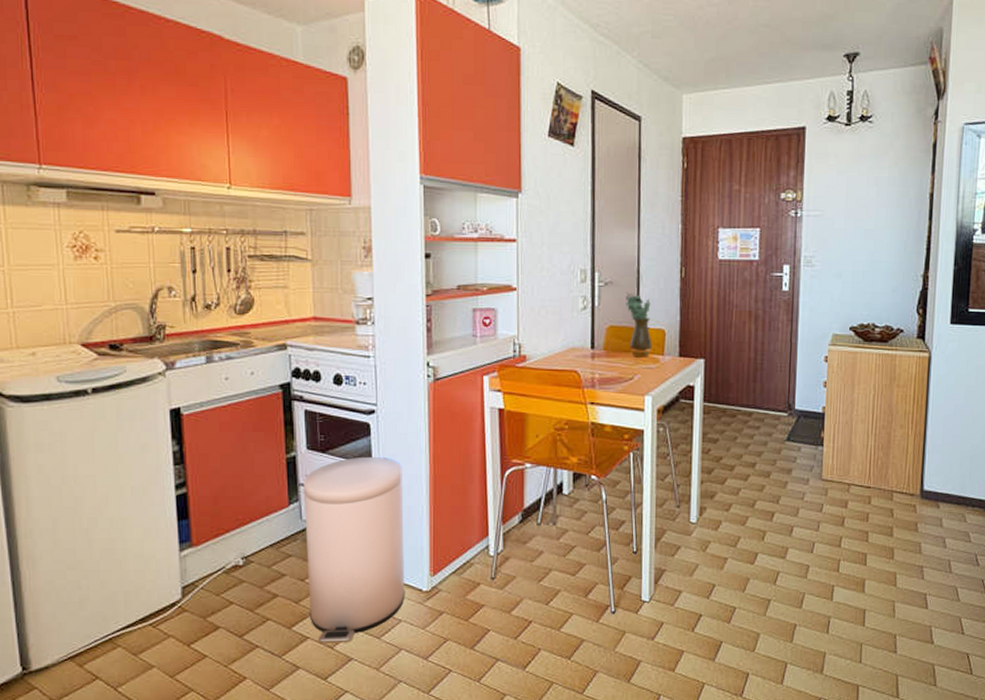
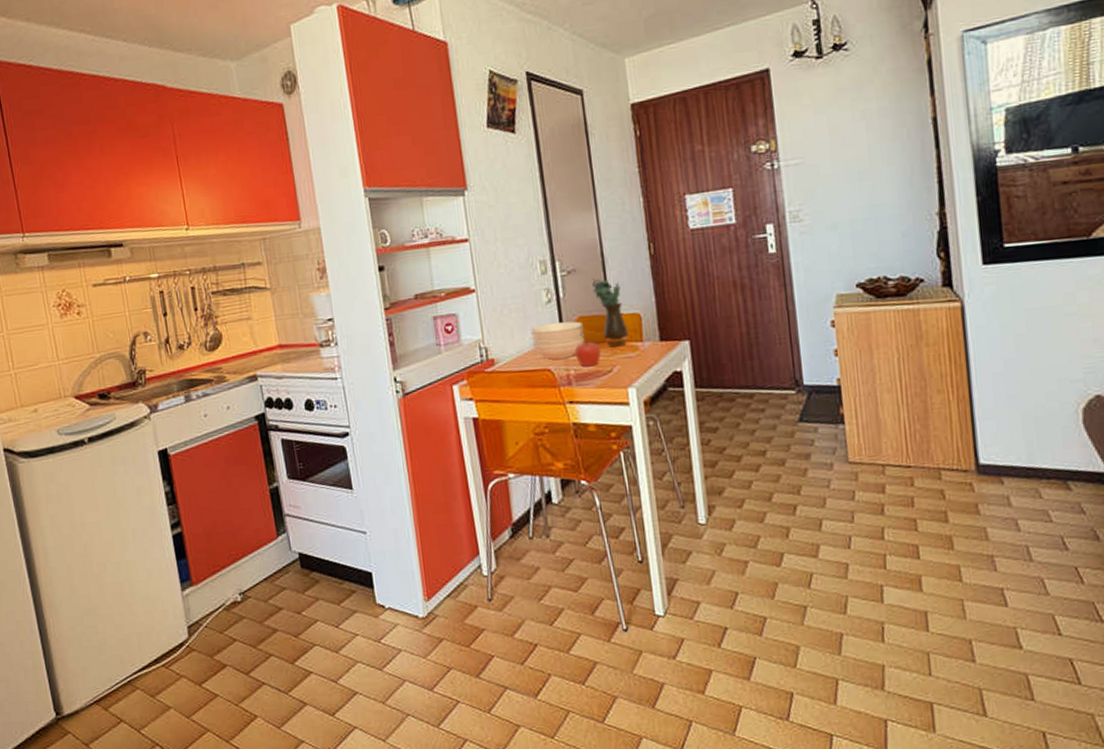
pedal bin: present [303,456,405,644] -> none [288,480,402,678]
bowl: none [563,329,613,362] -> present [529,321,585,360]
fruit: none [602,347,626,373] -> present [575,338,601,367]

